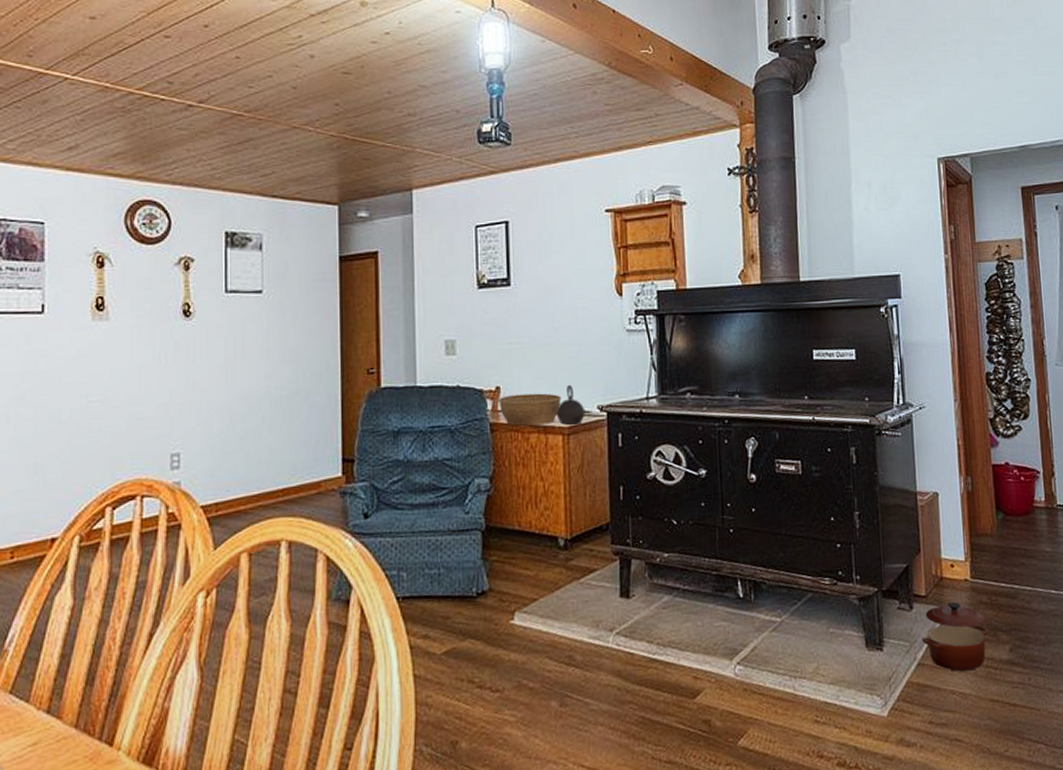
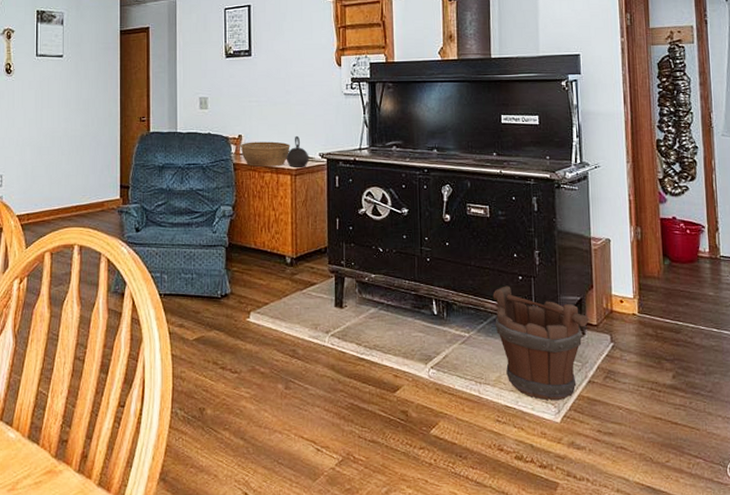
wooden bucket: none [807,556,917,691] -> present [492,285,589,400]
saucepan: present [921,602,990,672] -> none [592,332,655,391]

